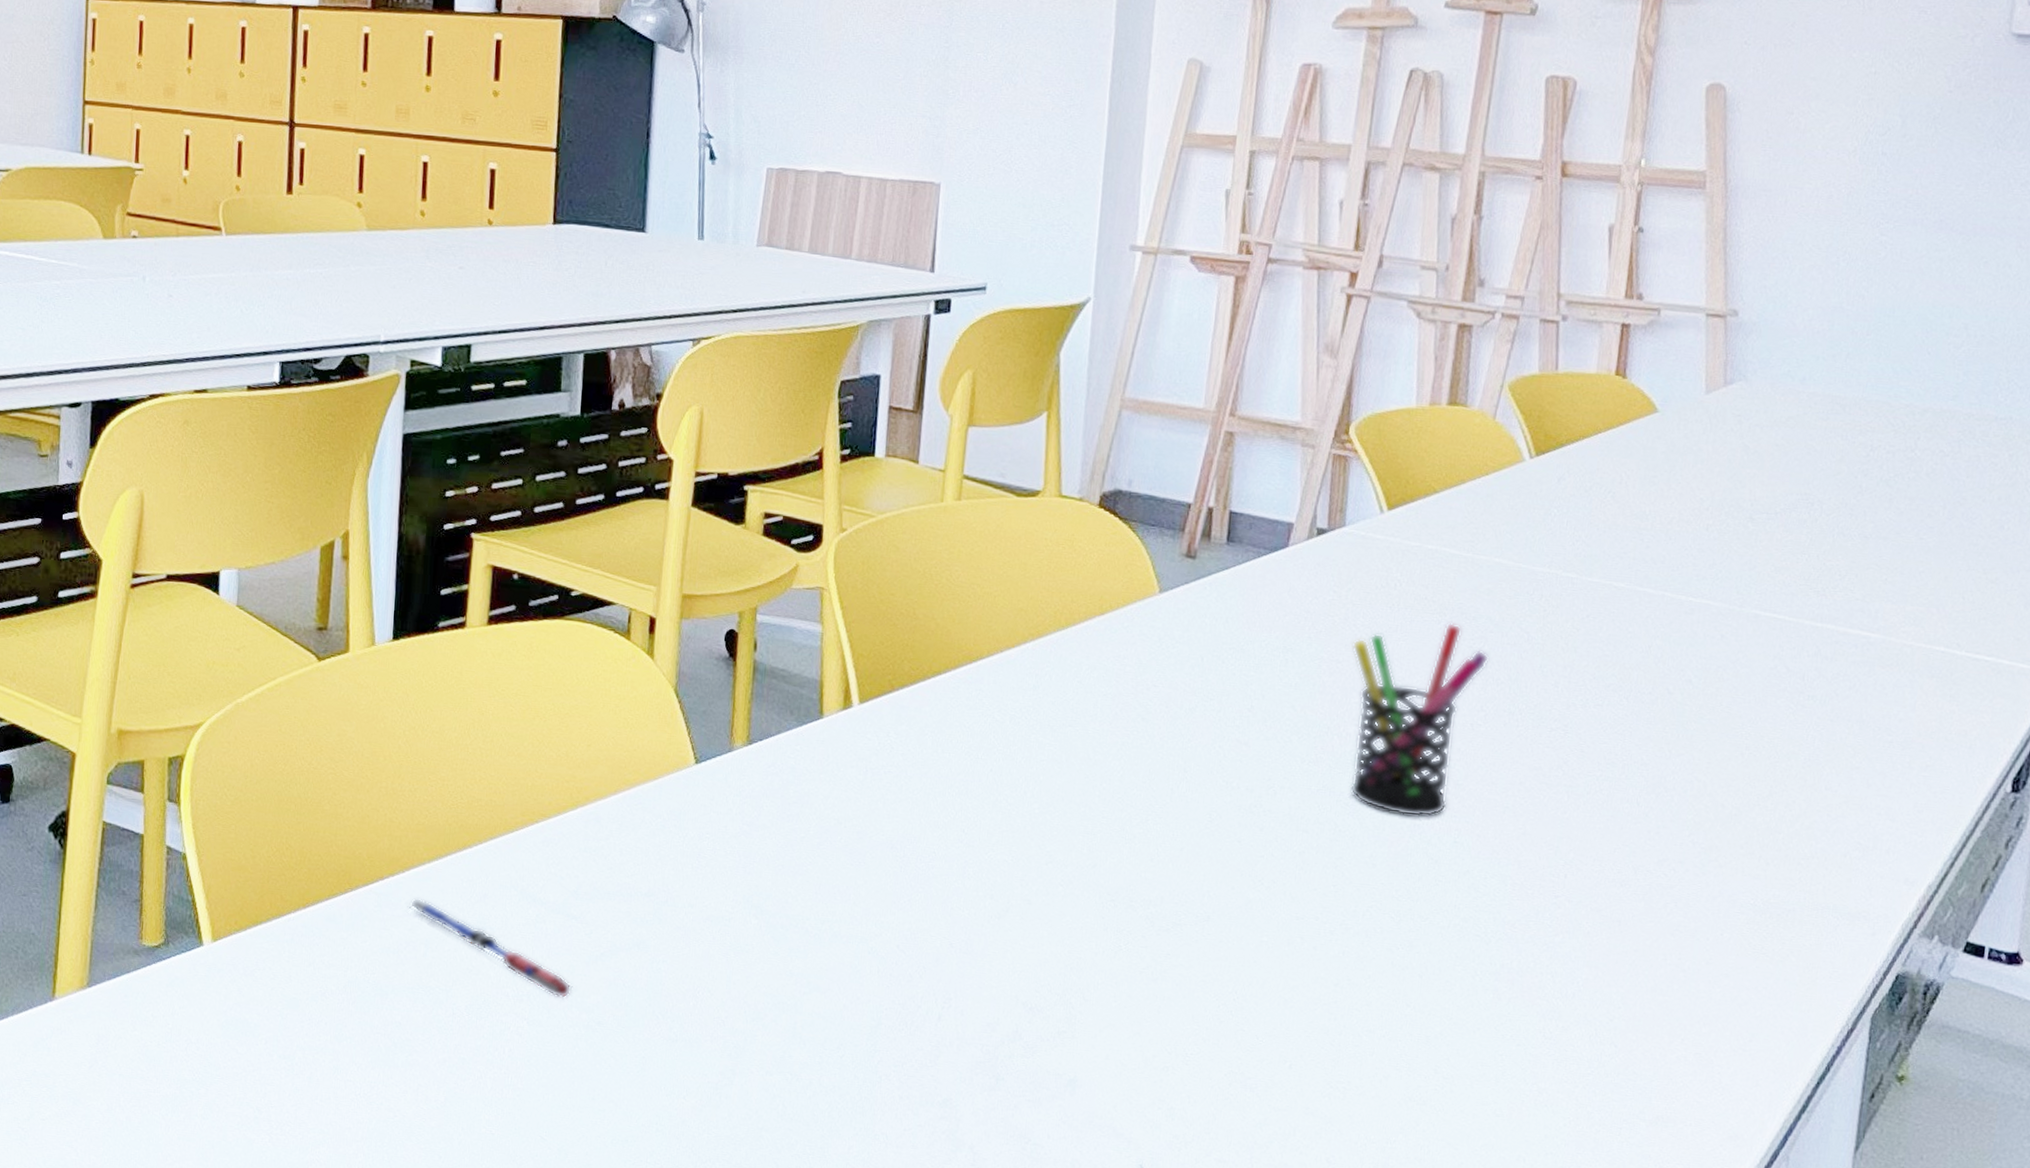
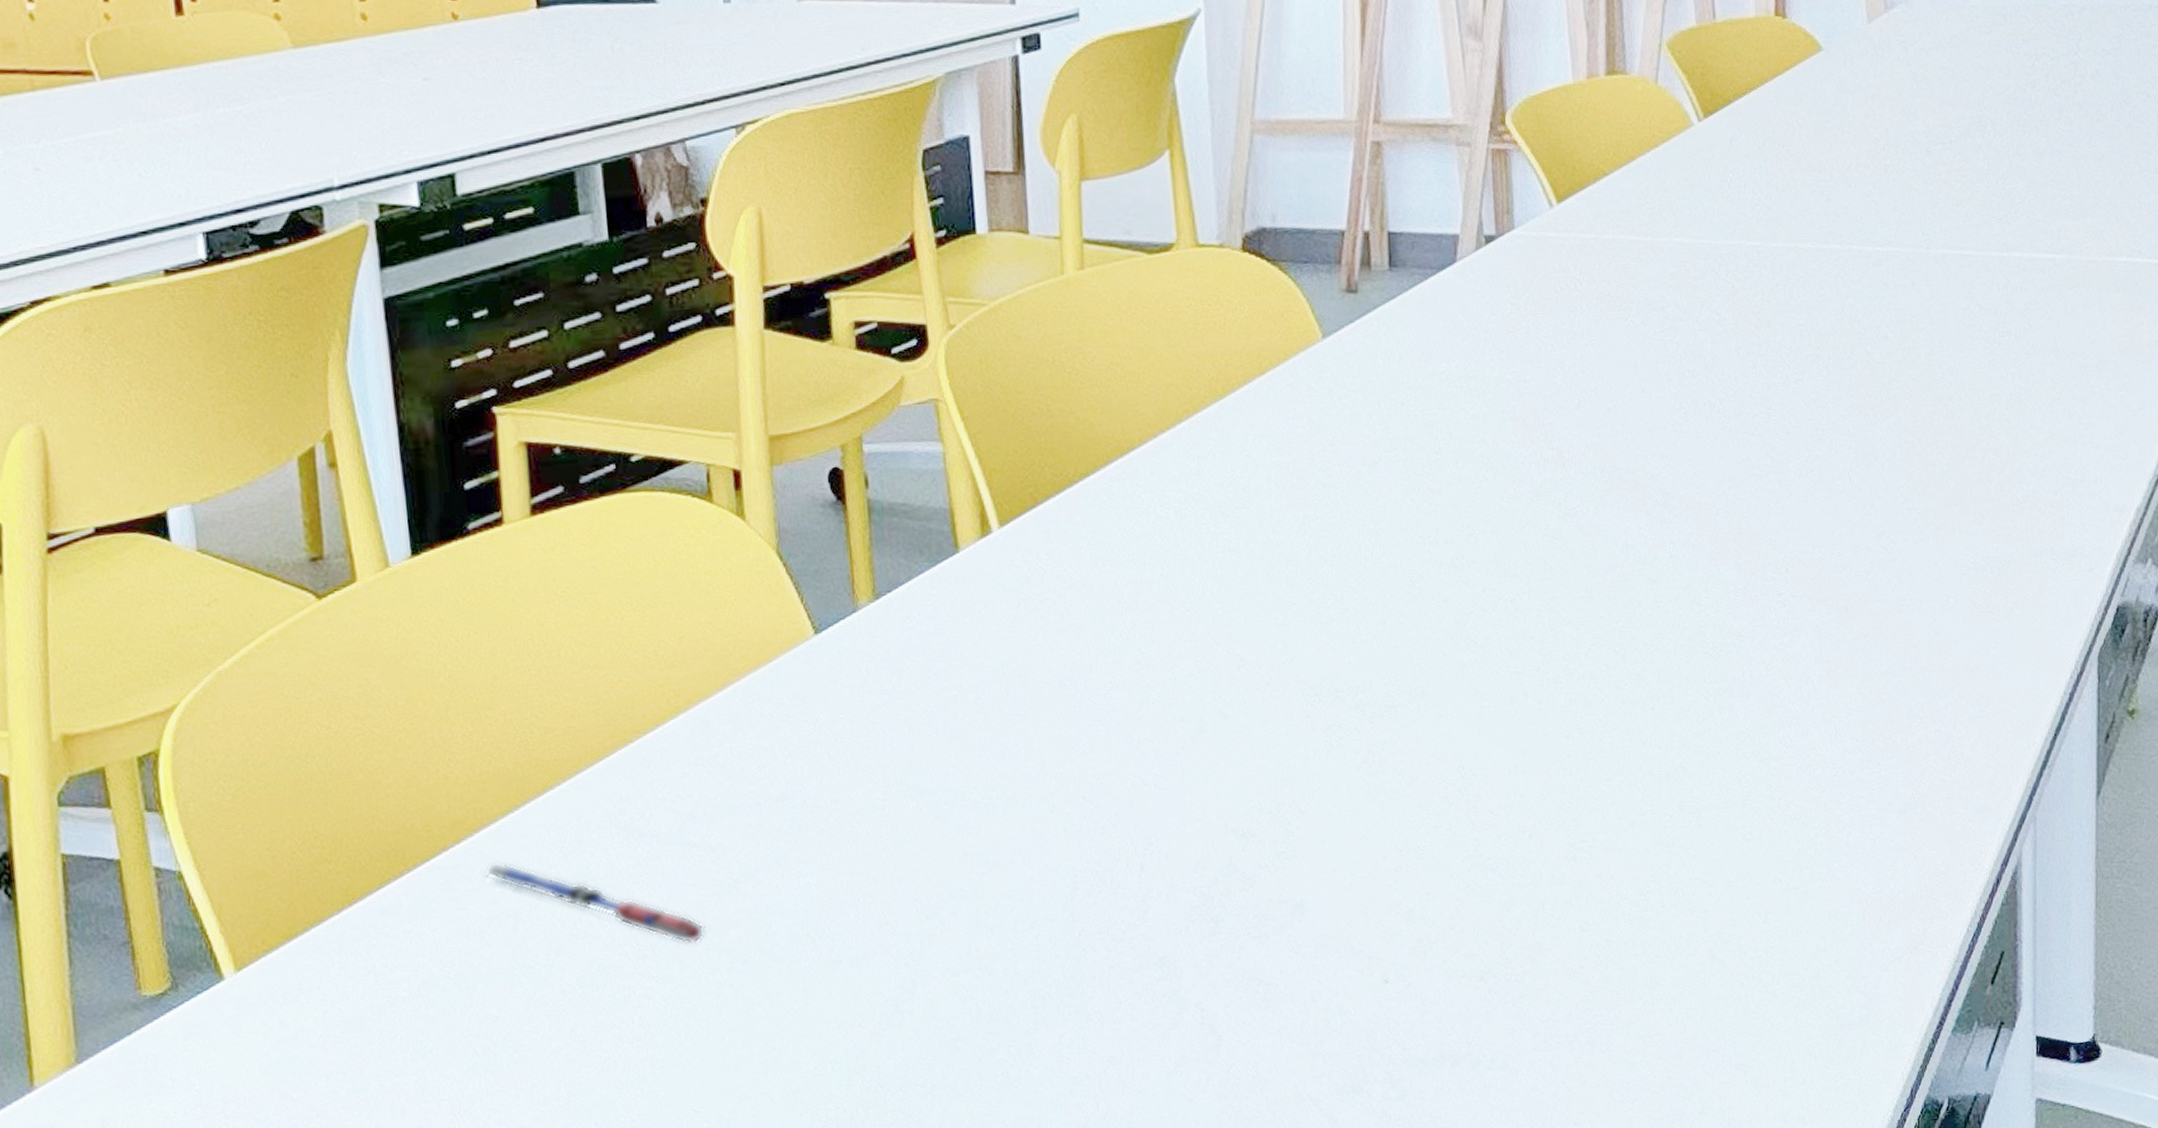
pen holder: present [1350,623,1490,817] -> none [1537,317,1683,539]

